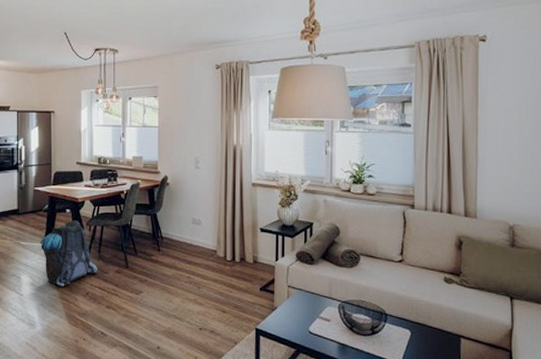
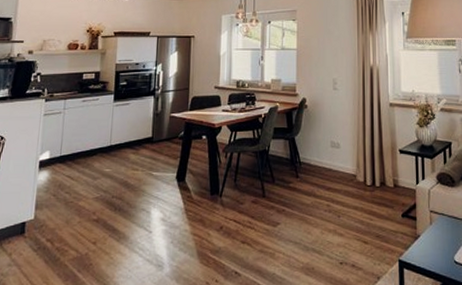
backpack: present [40,220,97,287] -> none [174,147,233,221]

